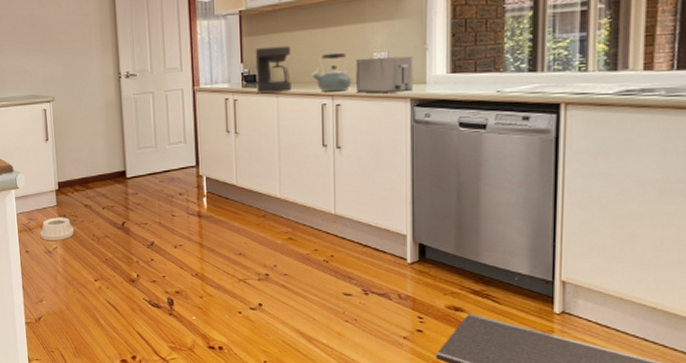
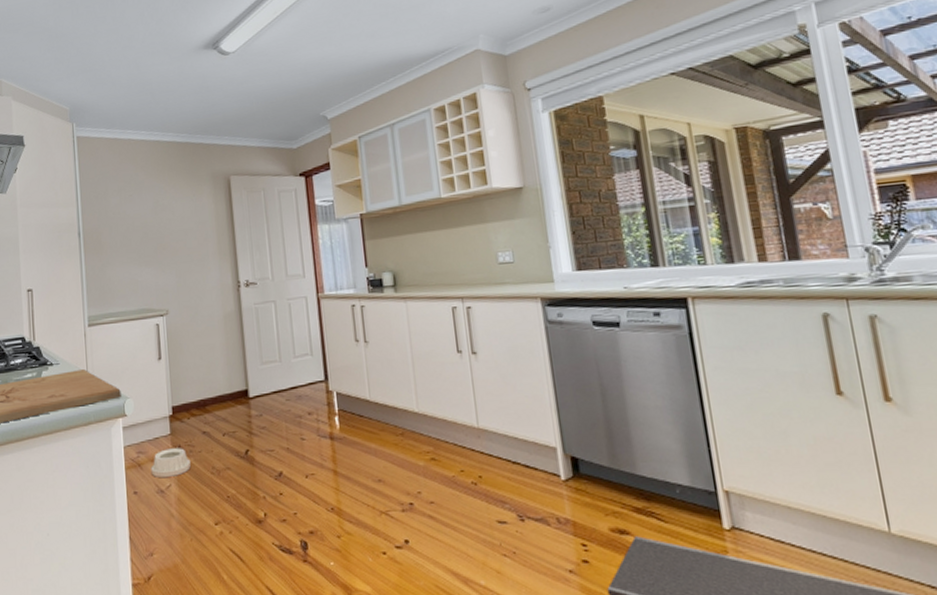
coffee maker: present [255,45,291,93] -> none [379,248,420,298]
kettle: present [310,52,352,92] -> none [437,253,480,295]
toaster: present [356,56,413,94] -> none [482,255,542,295]

